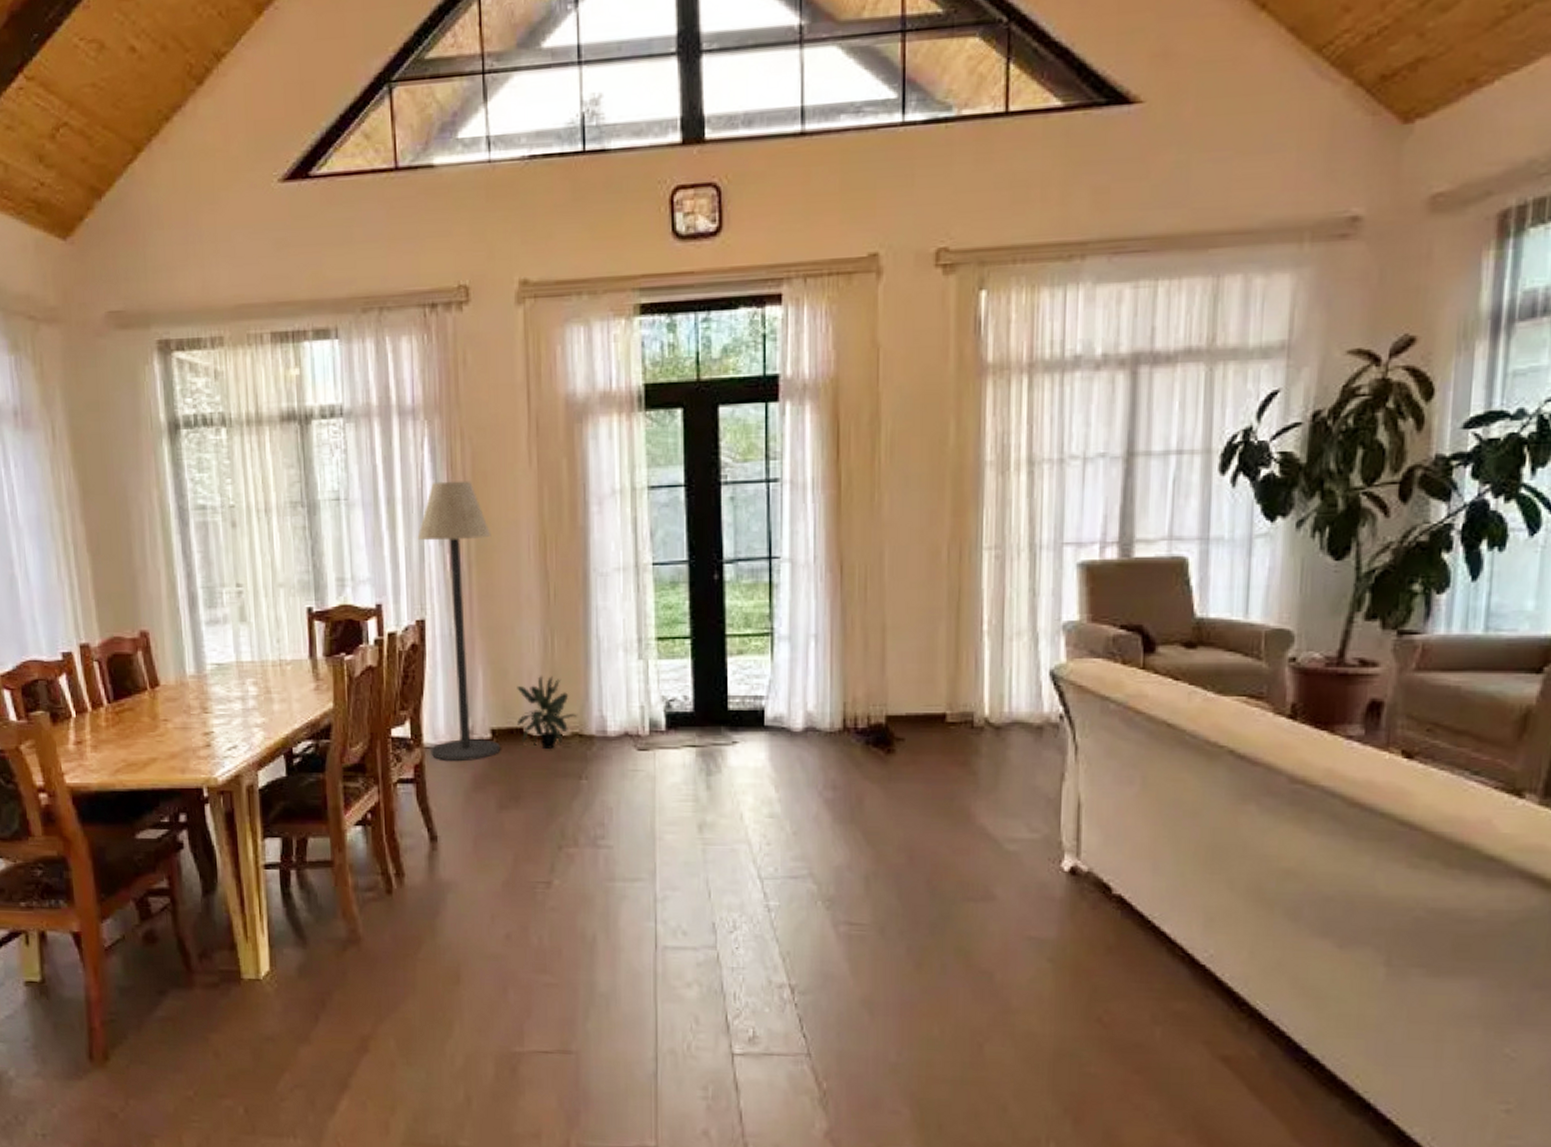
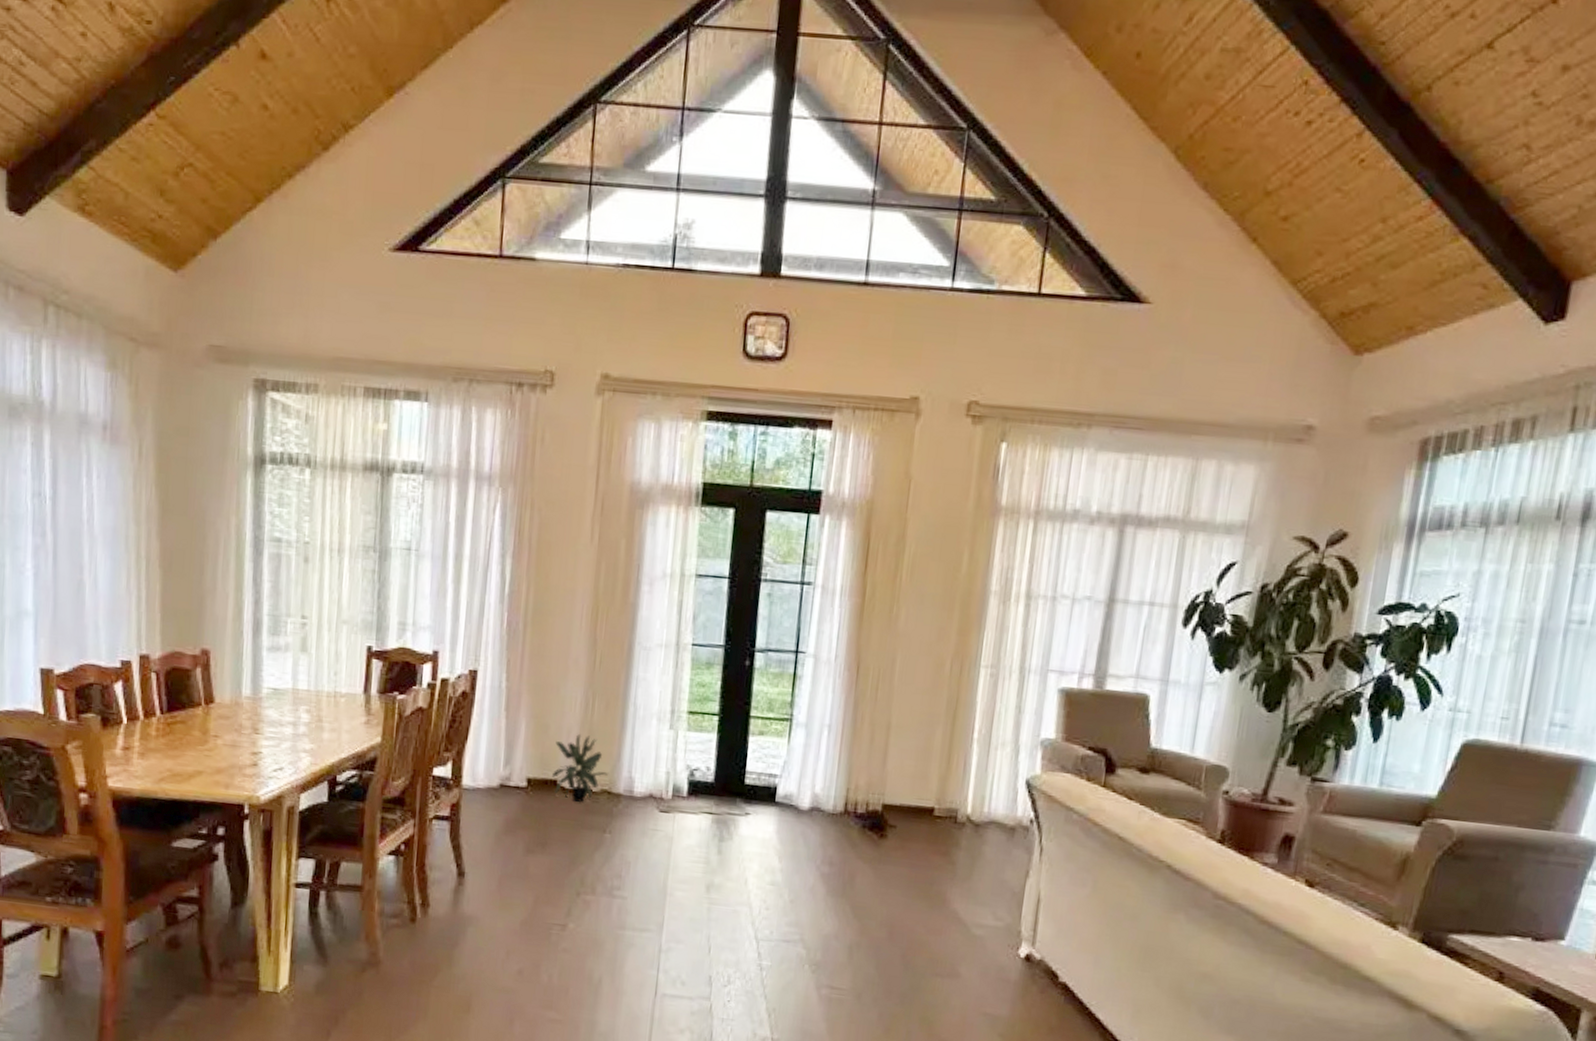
floor lamp: present [417,481,501,762] -> none [468,545,549,806]

